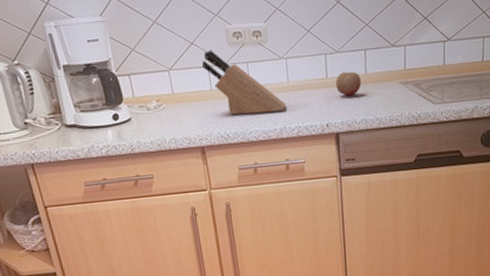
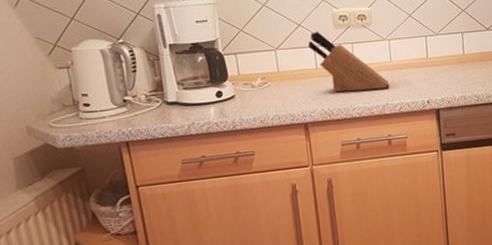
fruit: present [335,71,362,97] -> none [435,52,460,75]

